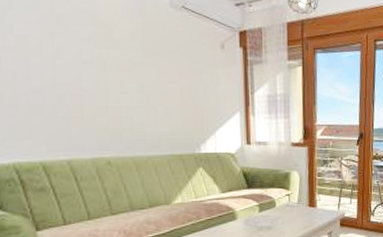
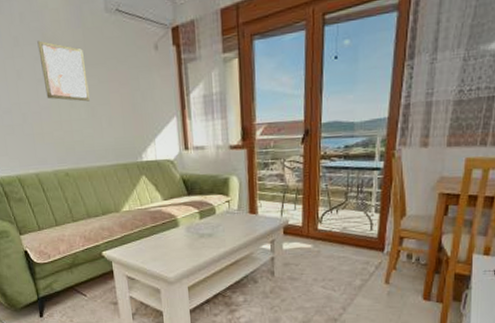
wall art: none [86,22,145,89] -> present [37,40,90,102]

